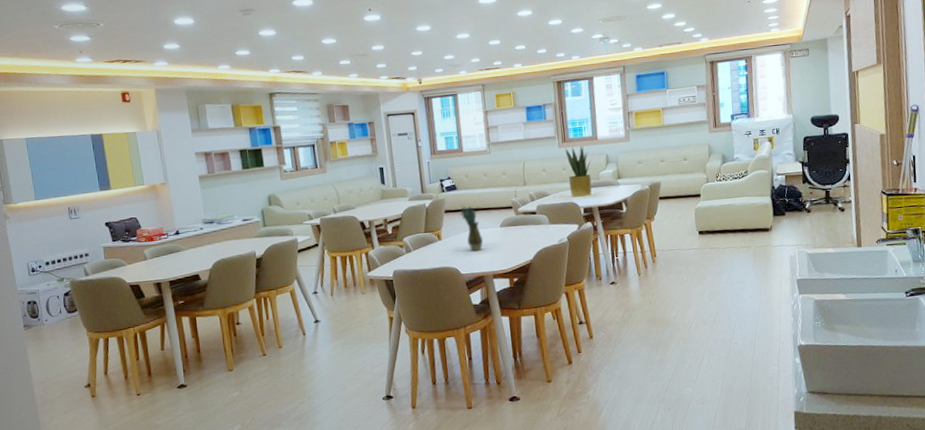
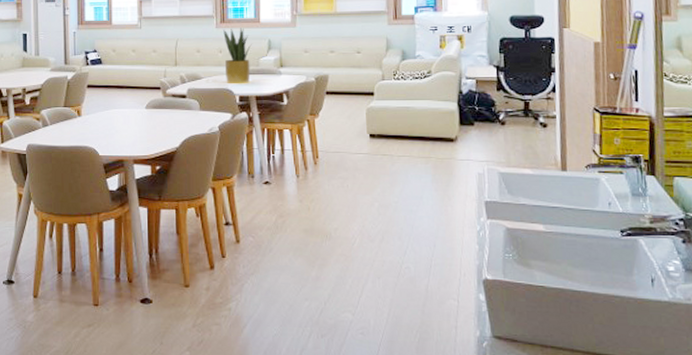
vase: present [460,205,484,252] -> none [103,82,126,132]

